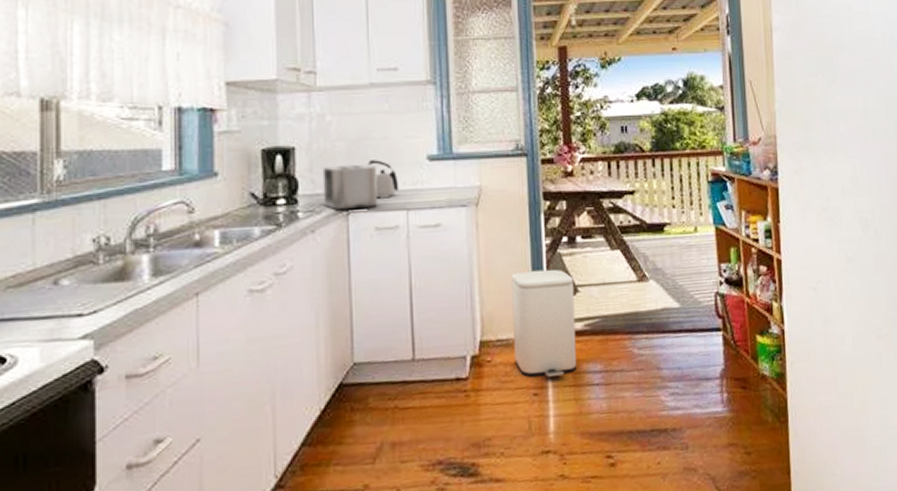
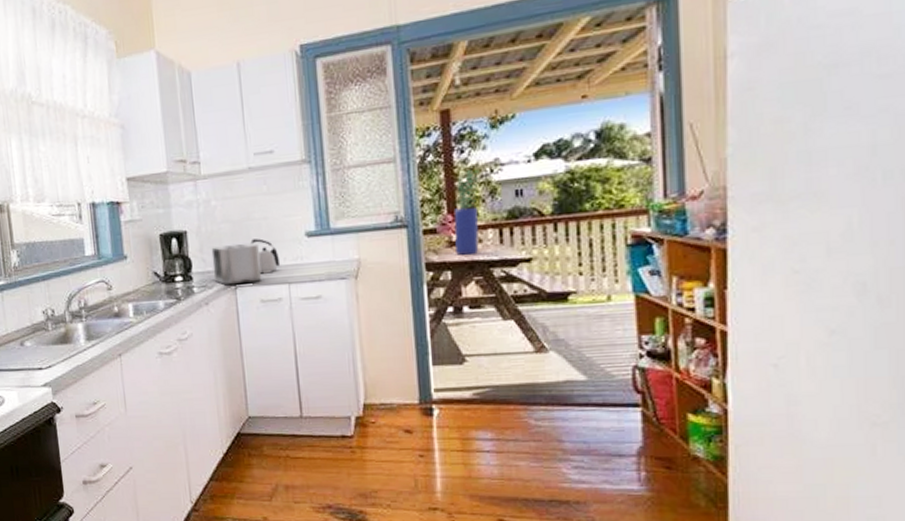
pedal bin: present [511,269,577,378] -> none [394,339,465,442]
vase: none [569,102,592,185] -> present [454,166,480,255]

